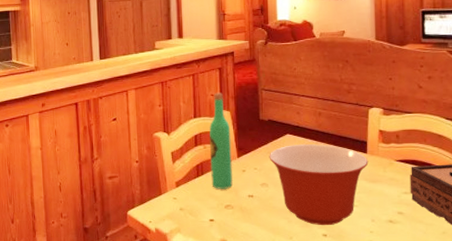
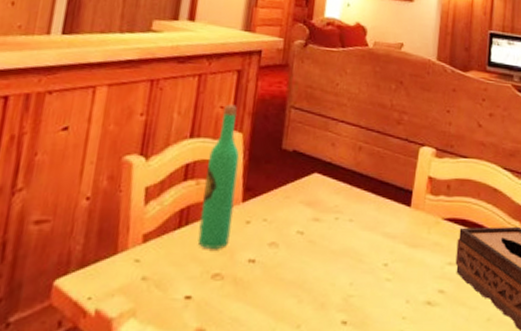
mixing bowl: present [269,144,369,226] -> none [285,188,412,308]

